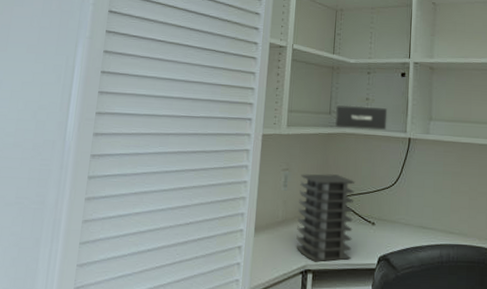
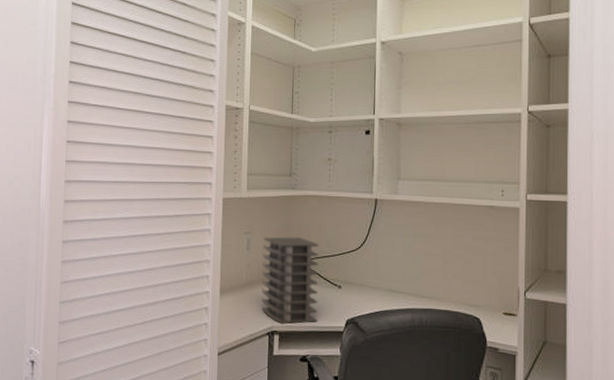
box: present [334,105,388,130] -> none [295,166,352,192]

